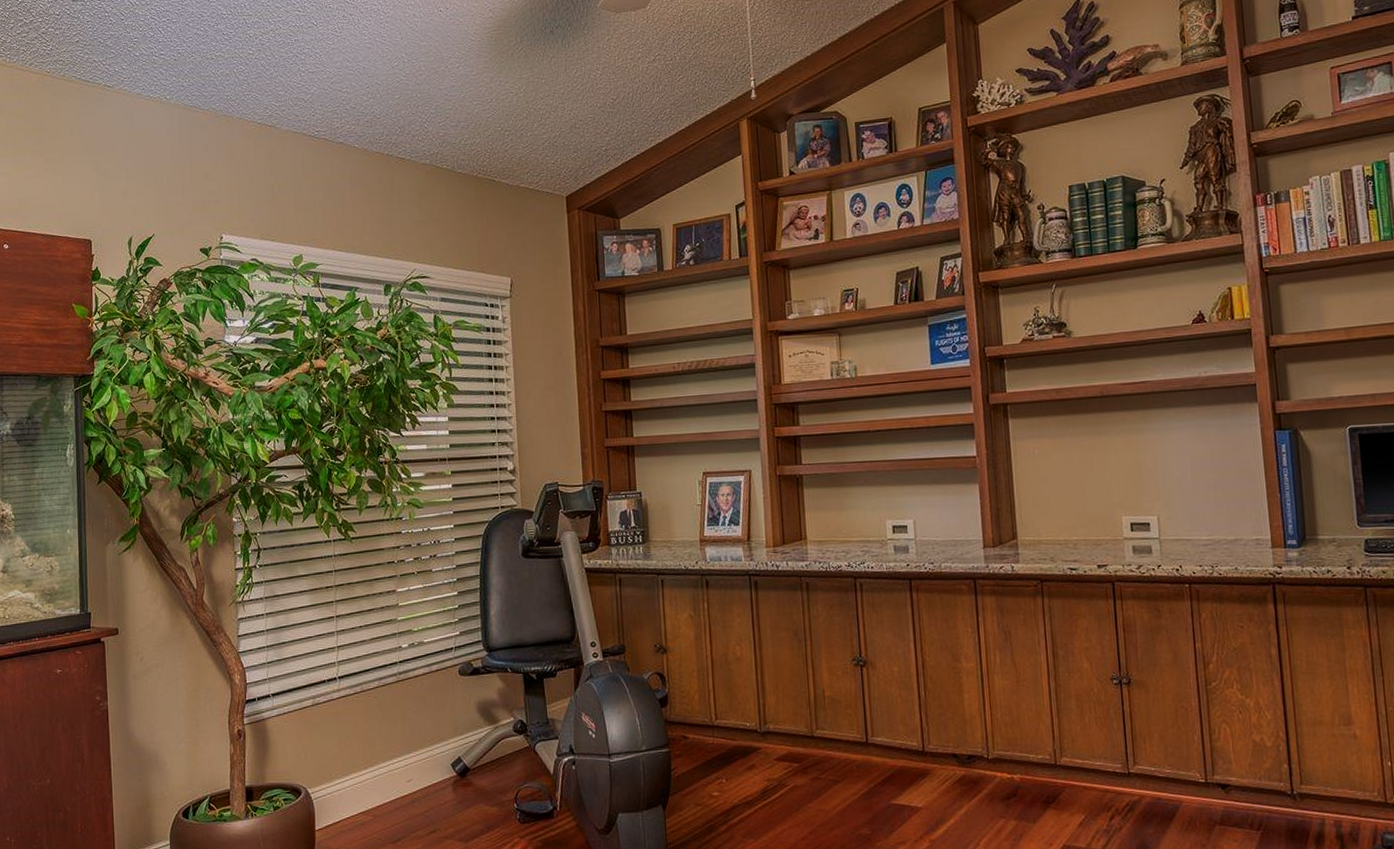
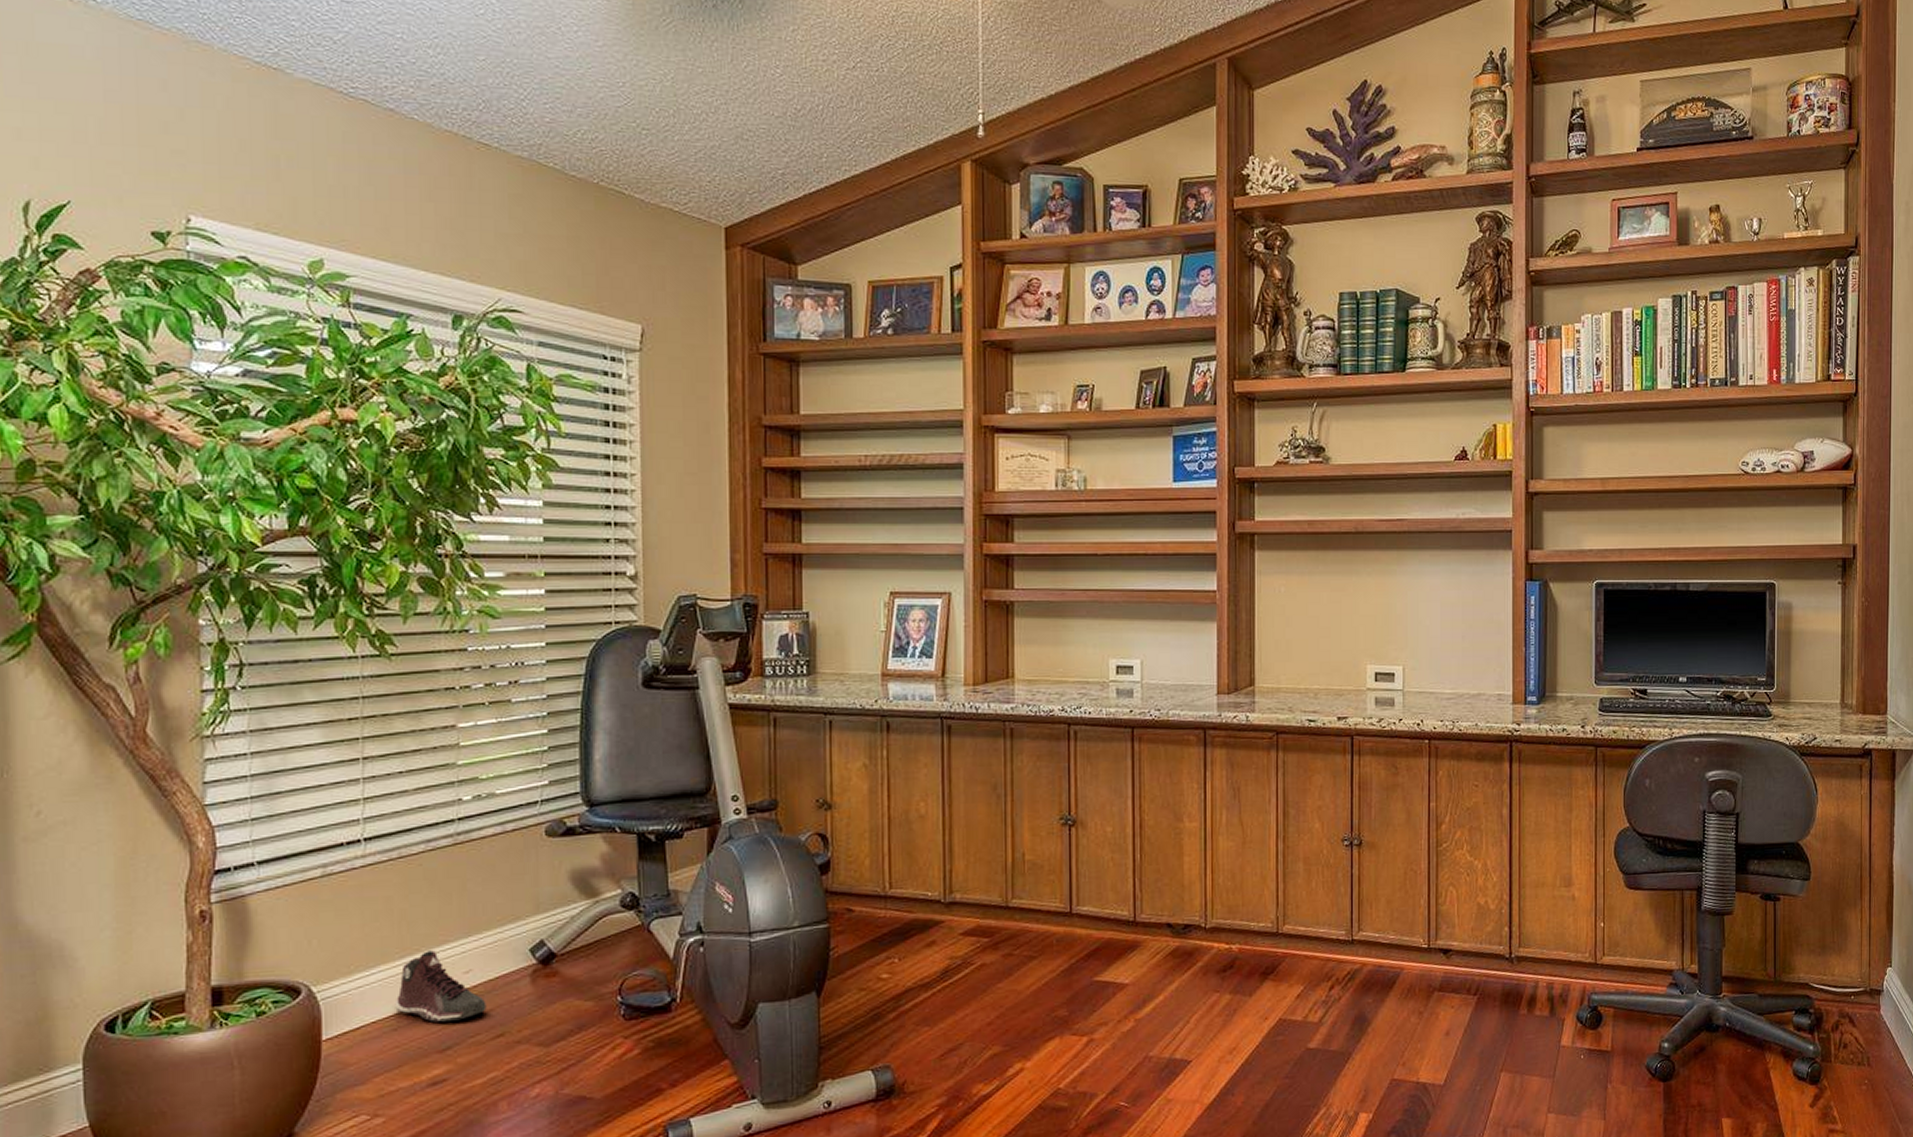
sneaker: none [362,763,423,820] -> present [395,950,487,1023]

